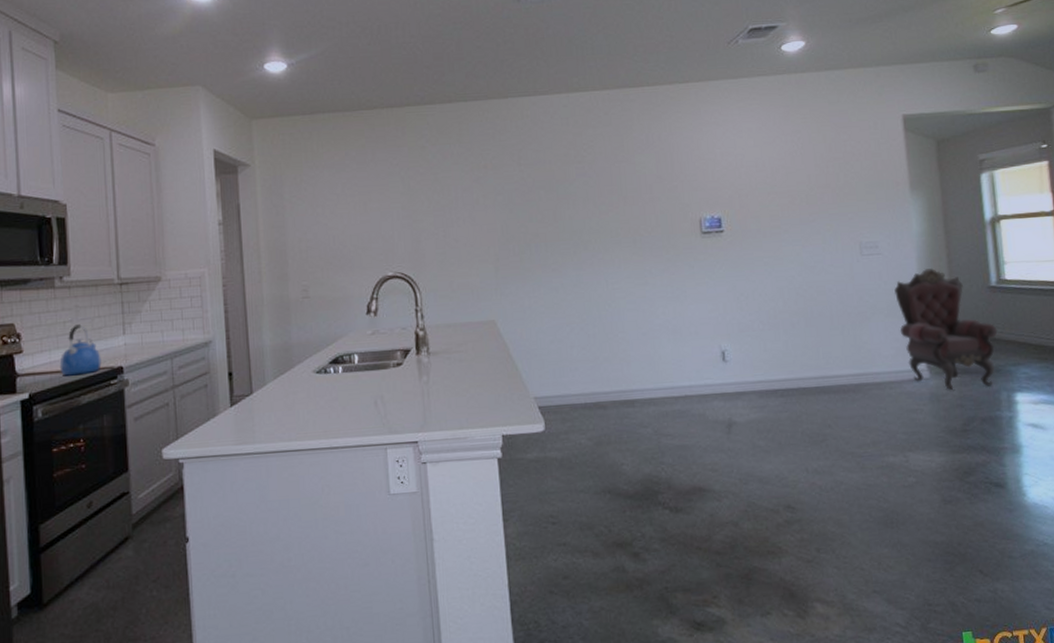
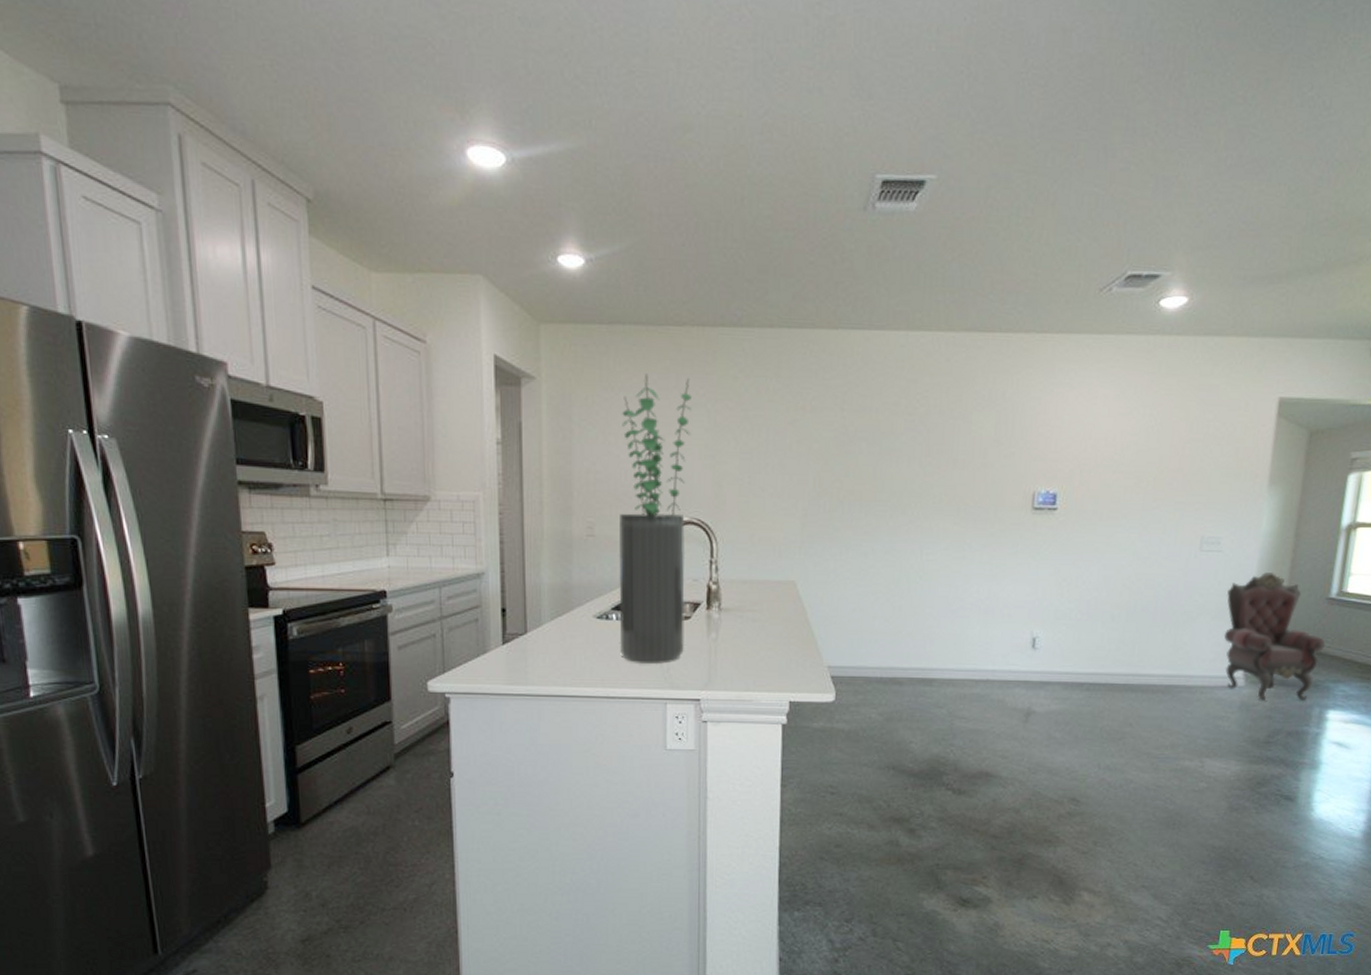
kettle: present [59,324,102,376] -> none [316,540,363,595]
vase: none [327,151,399,413] -> present [618,374,692,665]

